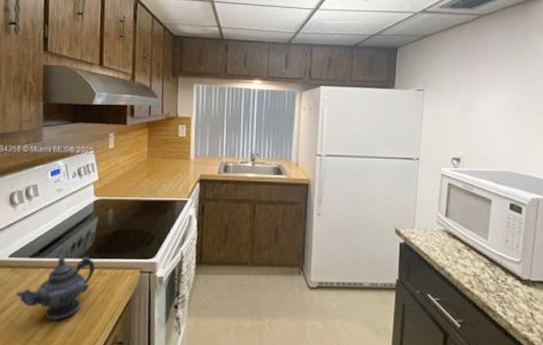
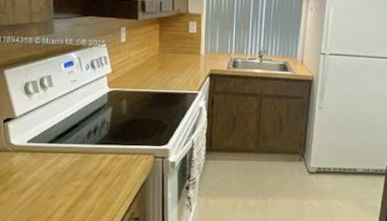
teapot: present [15,254,96,321] -> none [36,140,111,200]

